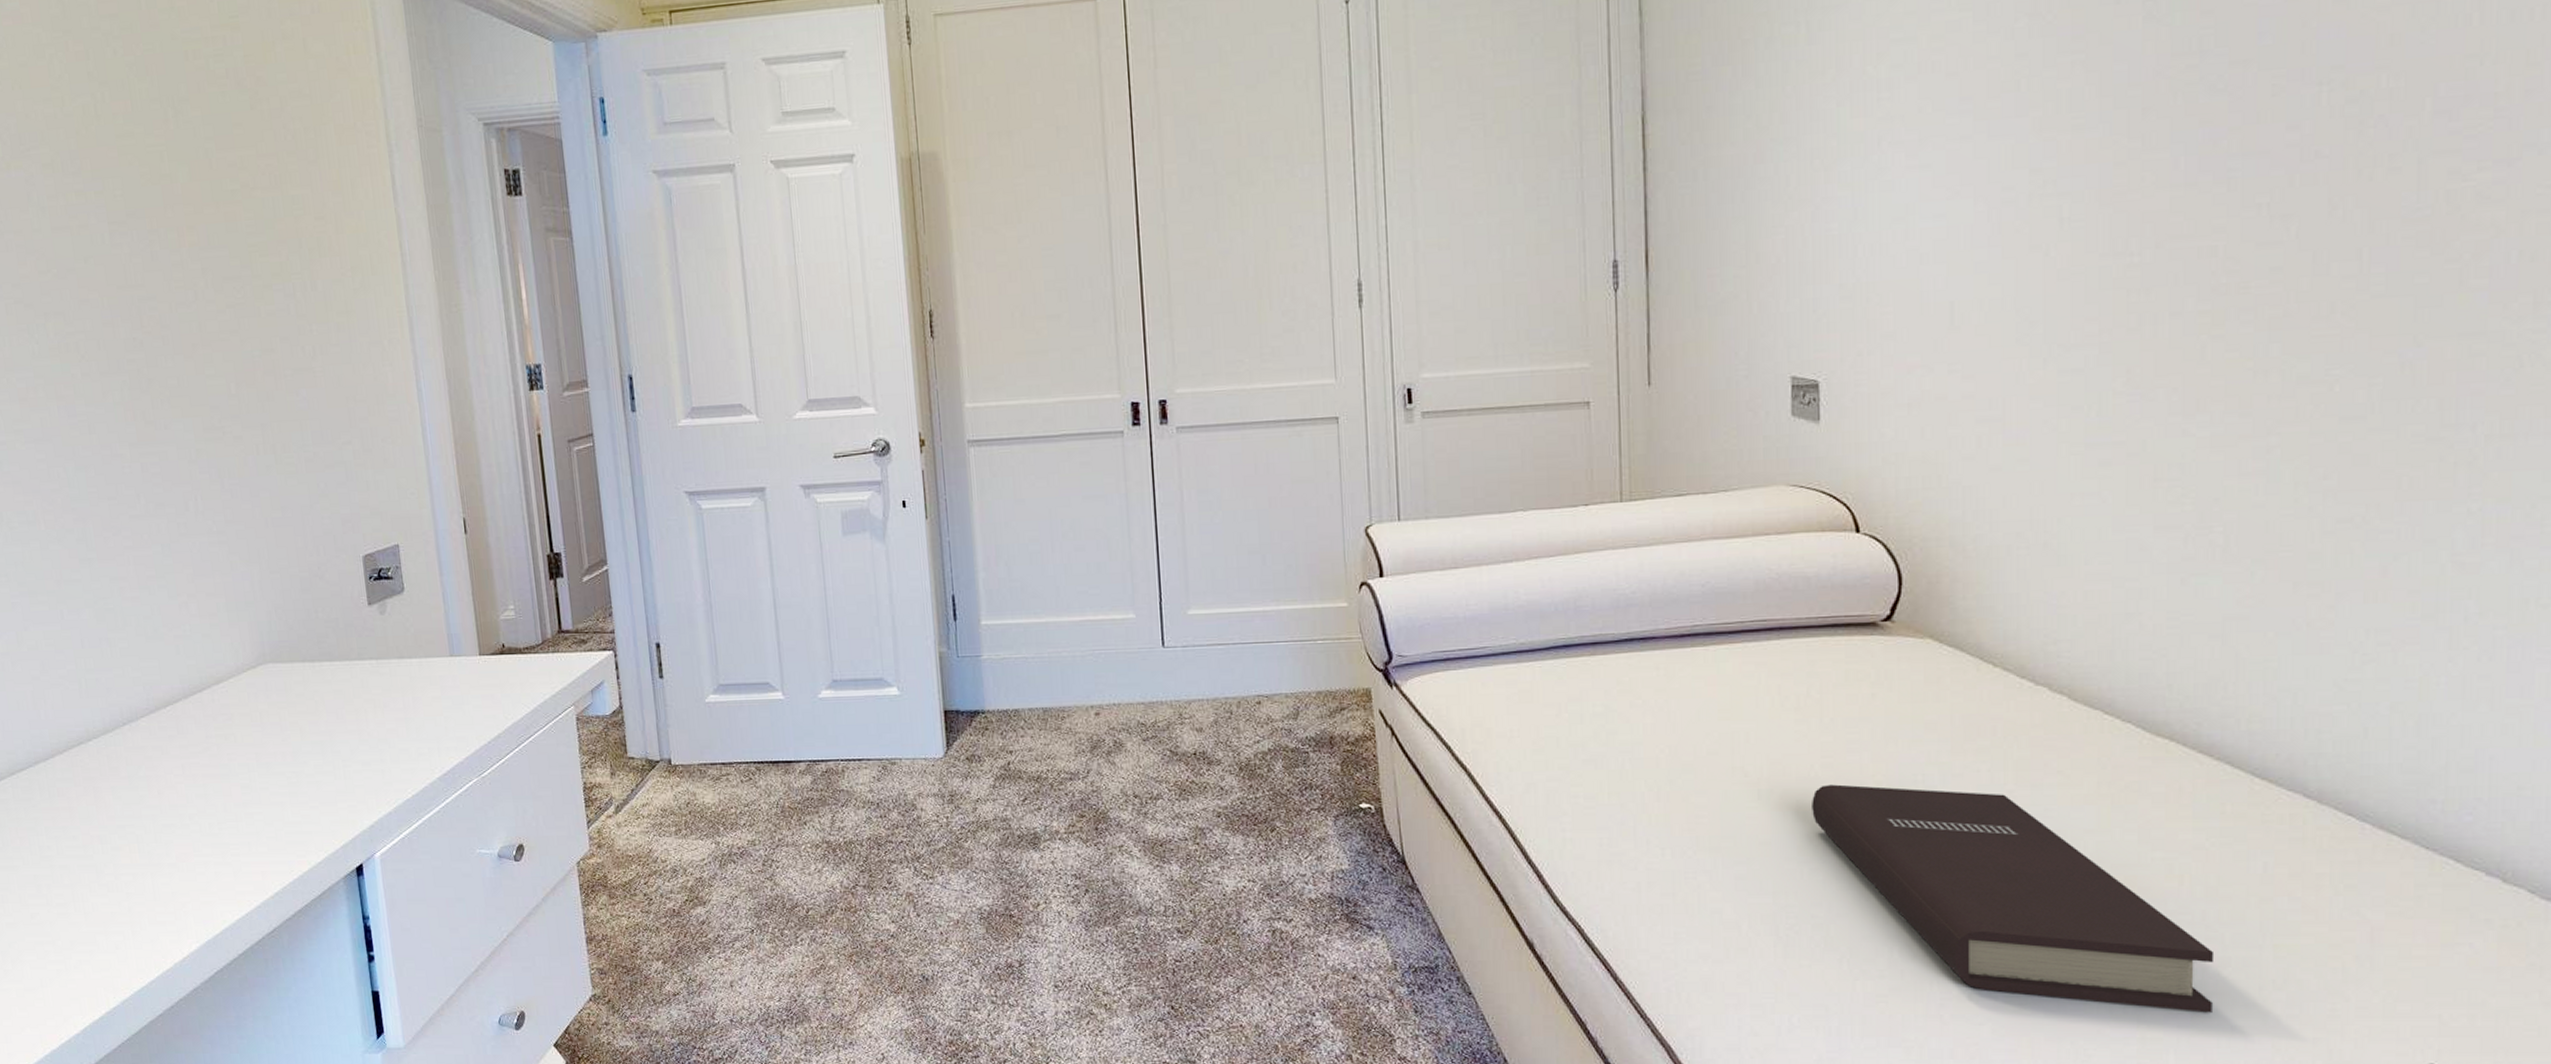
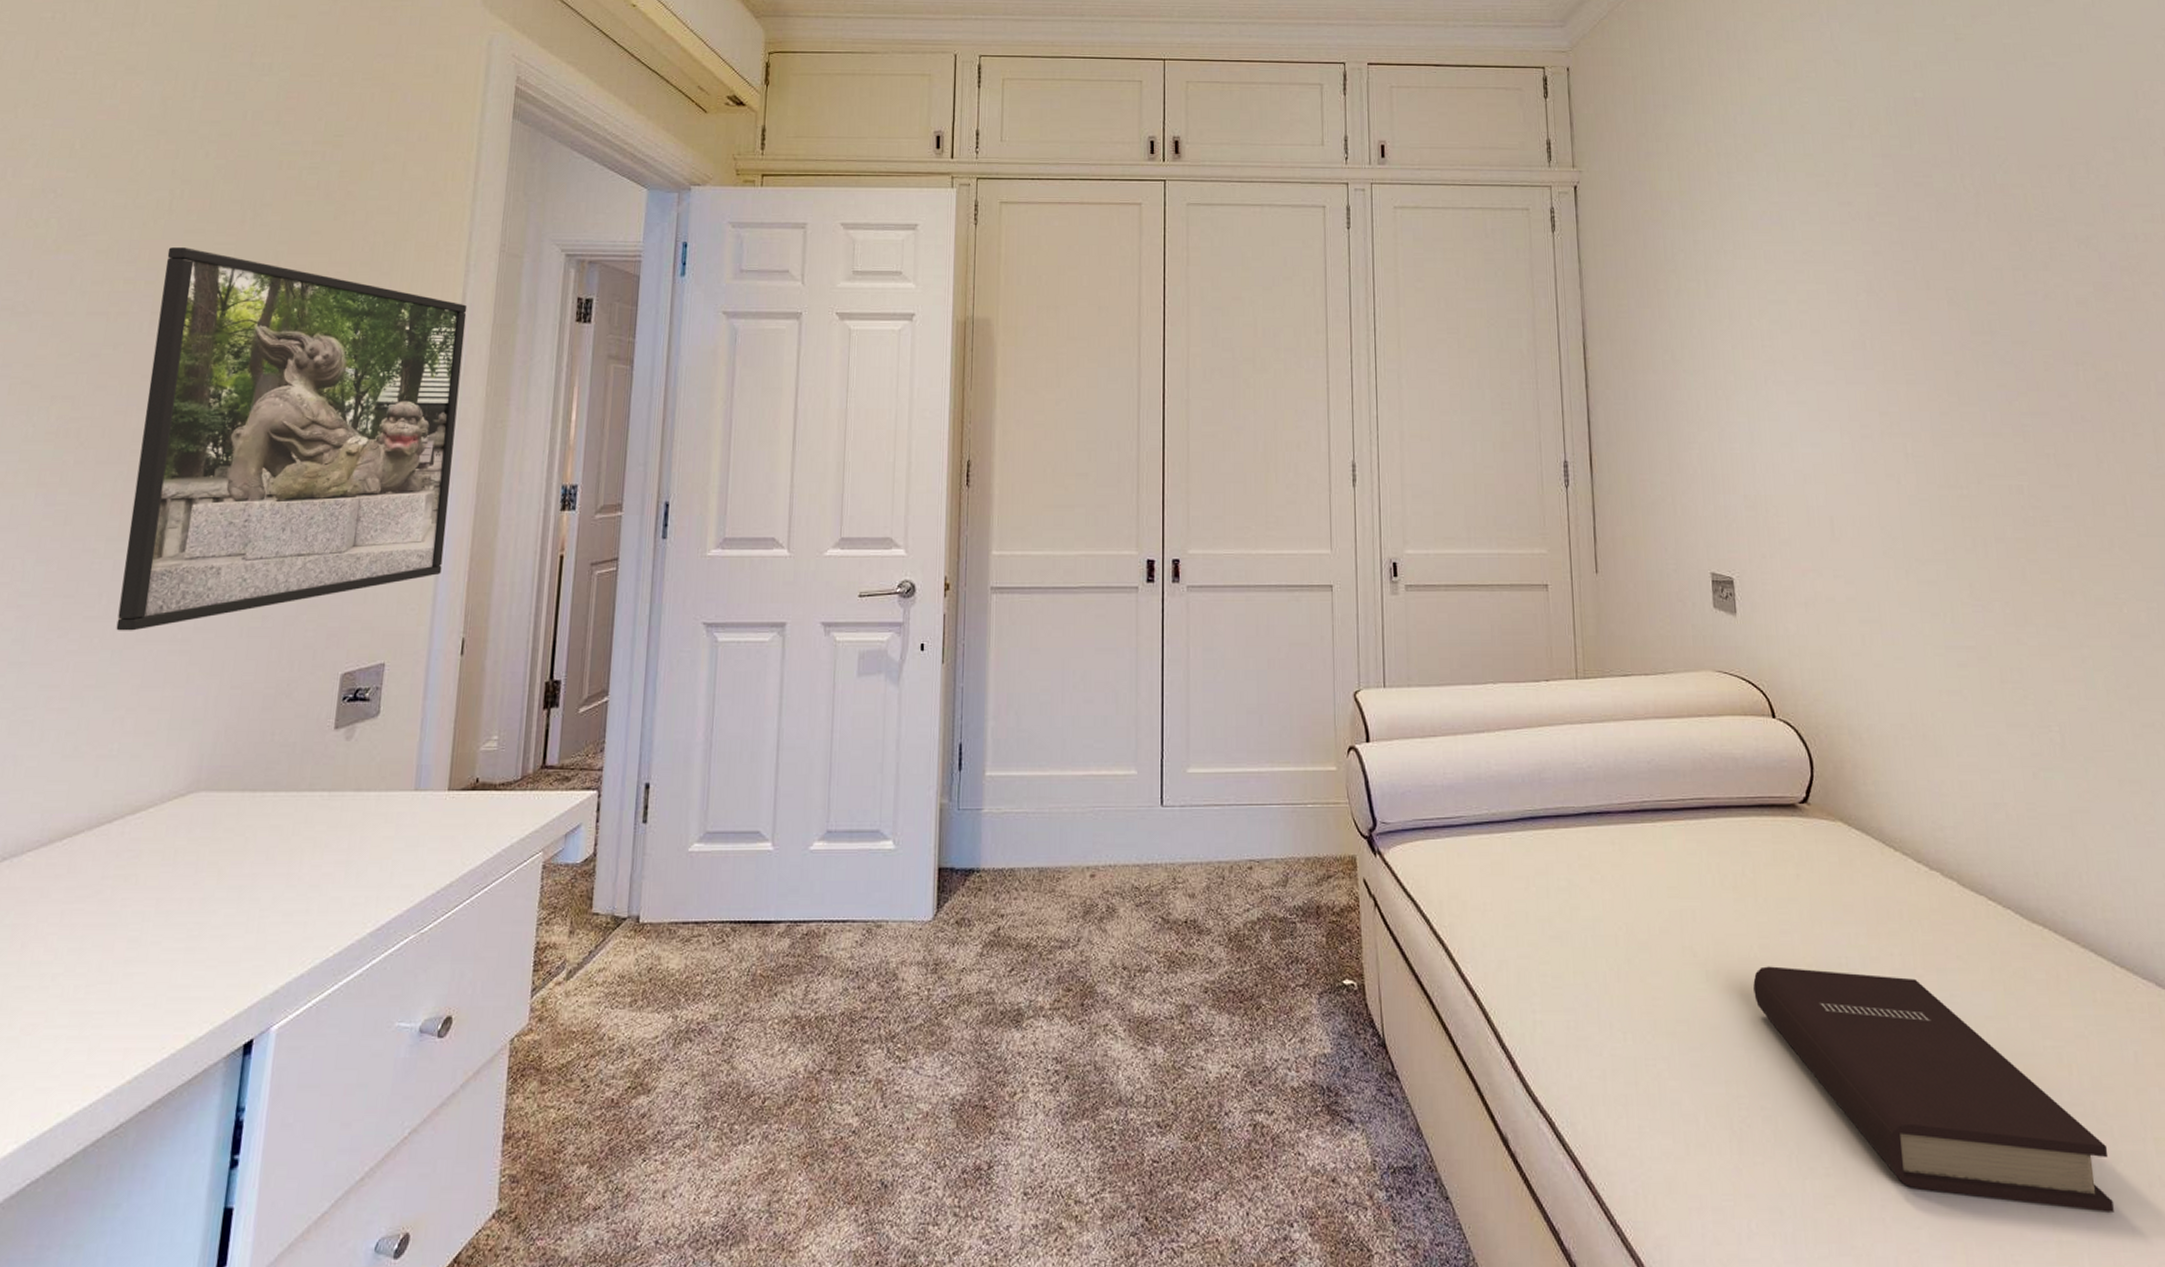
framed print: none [106,153,431,527] -> present [116,247,467,631]

